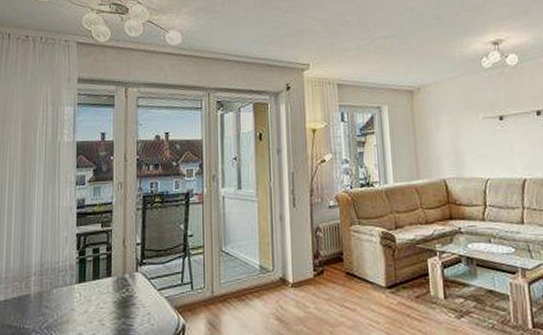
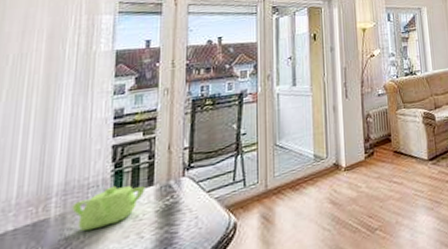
teapot: none [47,272,105,311] -> present [71,185,146,231]

